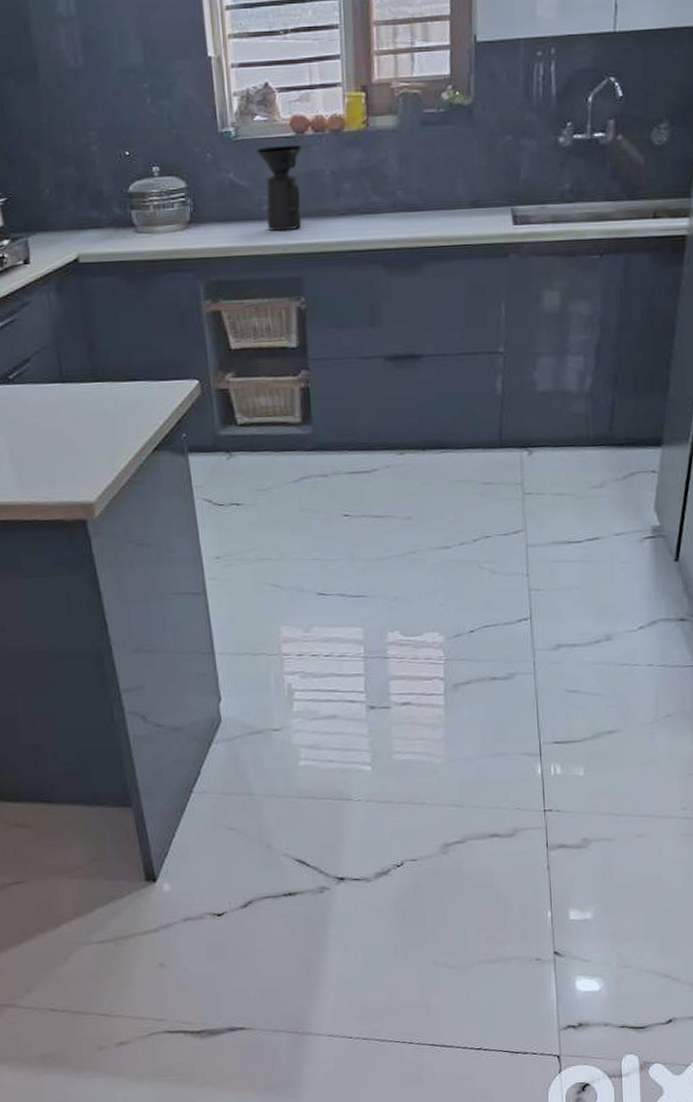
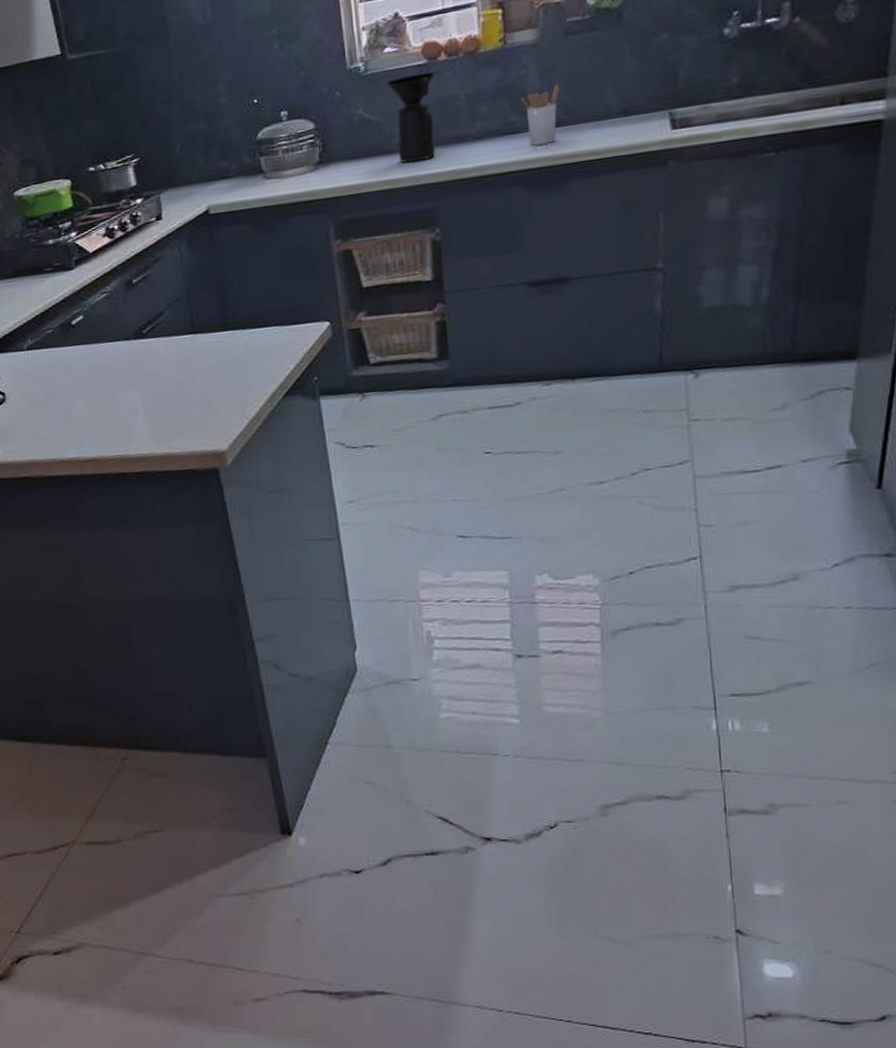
utensil holder: none [381,171,416,227] -> present [520,84,560,146]

